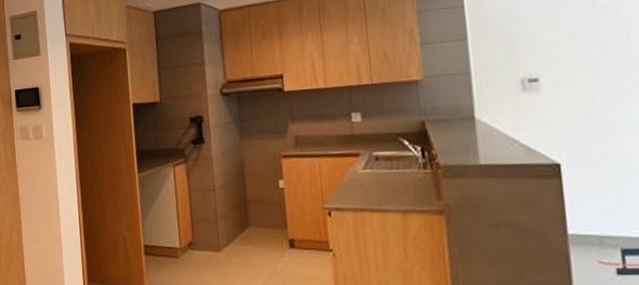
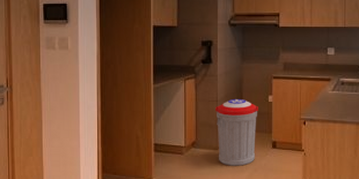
trash can: none [213,186,268,272] -> present [215,99,258,166]

